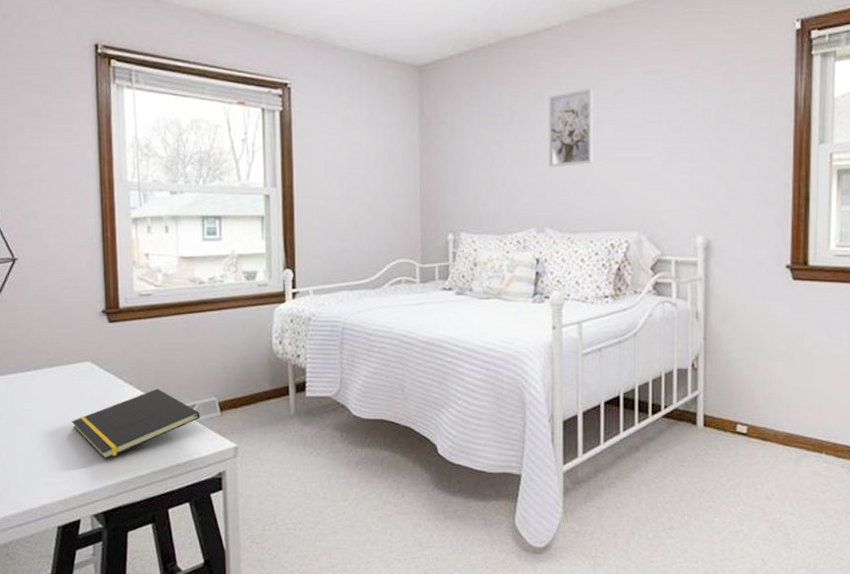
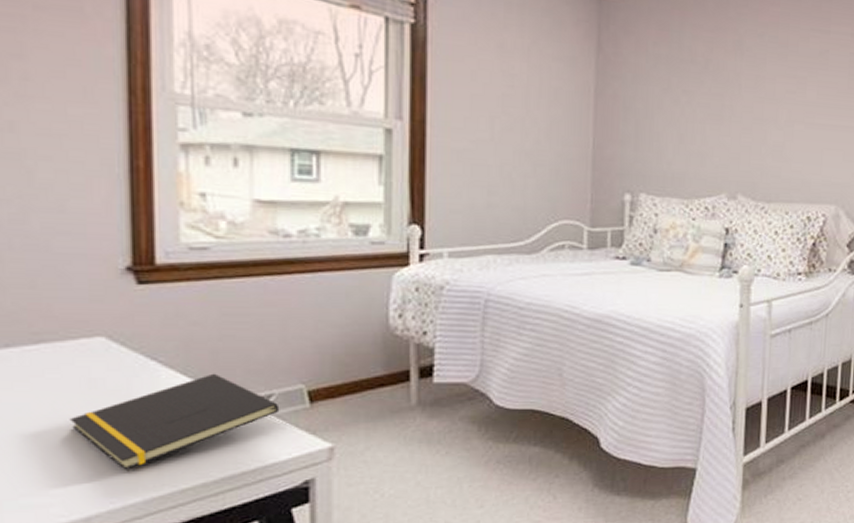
wall art: present [548,87,594,168] -> none [745,43,799,128]

